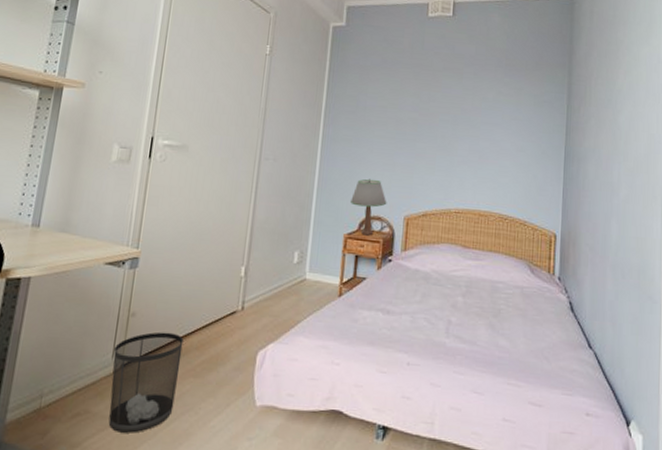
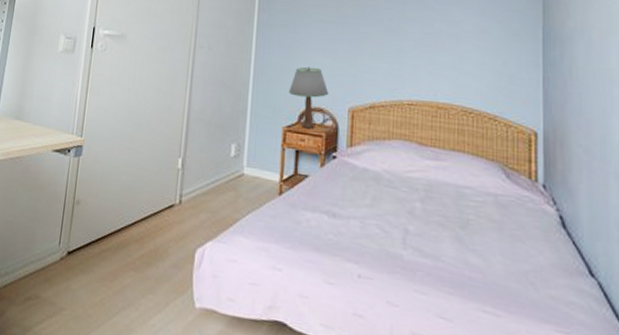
waste bin: present [108,332,184,433] -> none [56,221,124,324]

